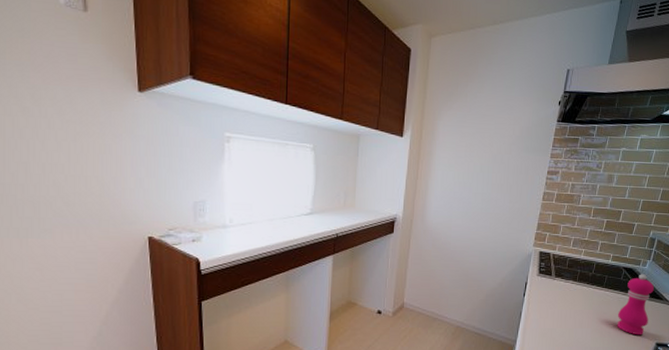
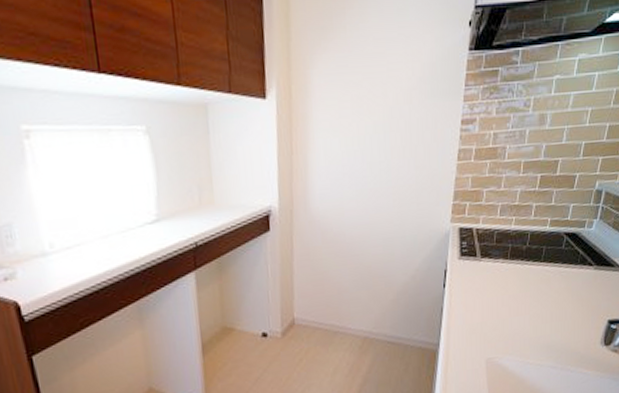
pepper mill: present [617,274,654,336] -> none [560,237,603,315]

